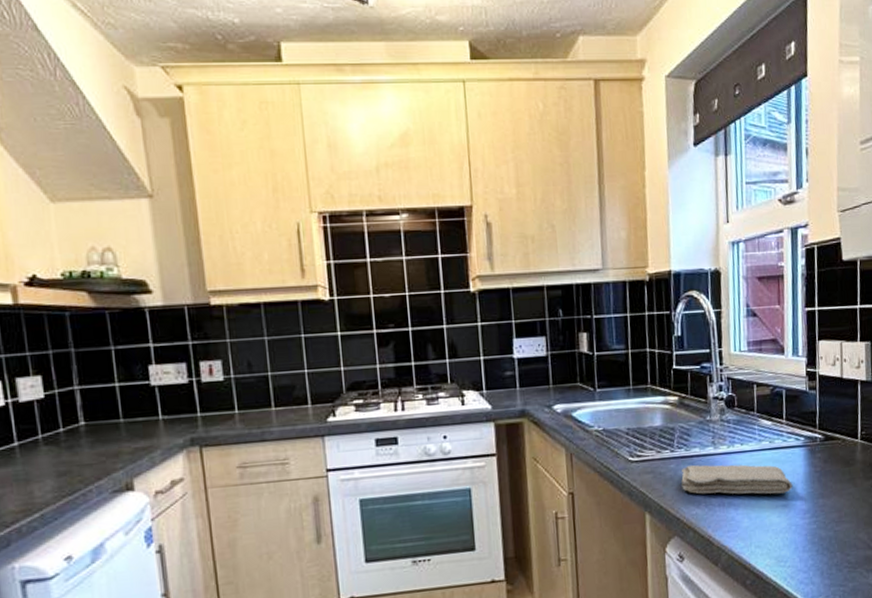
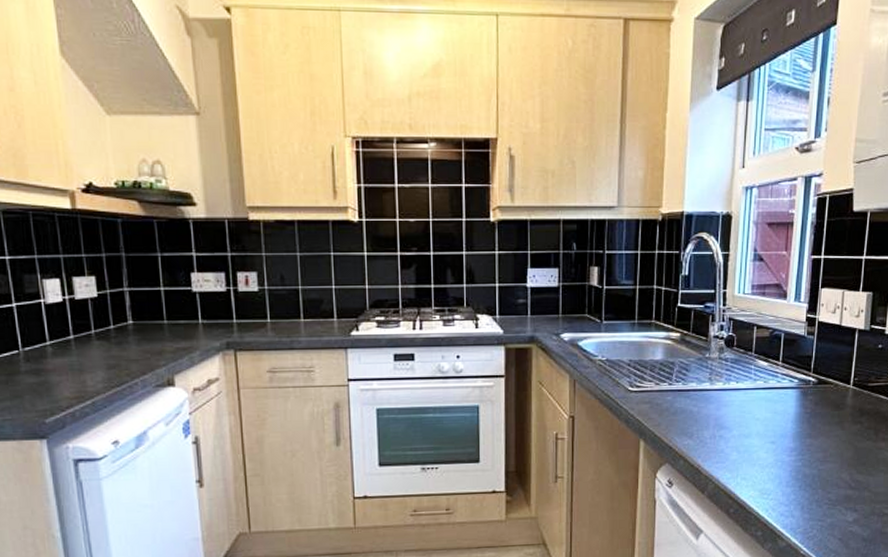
washcloth: present [680,464,793,494] -> none [676,399,782,431]

